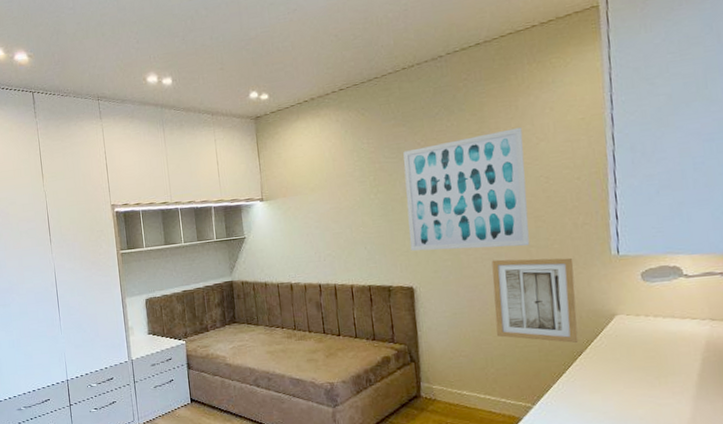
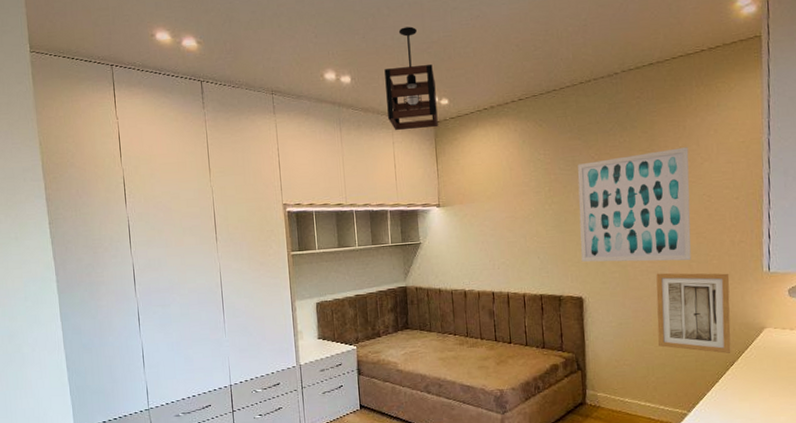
pendant light: none [204,25,259,128] -> present [384,26,438,131]

